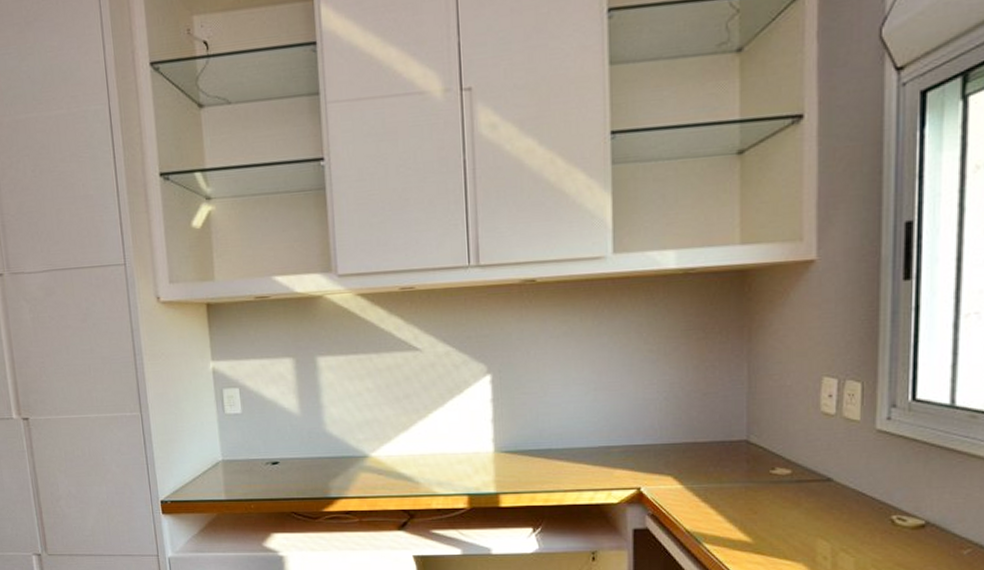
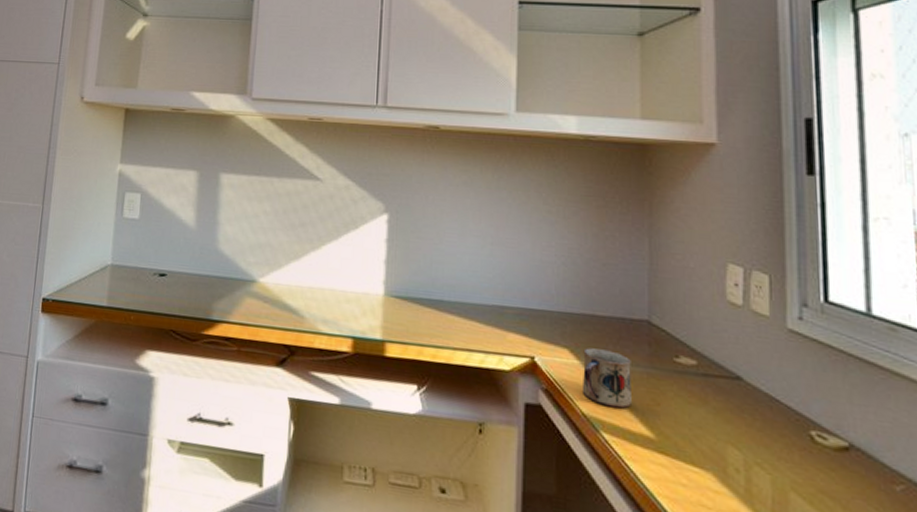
mug: none [685,472,731,521] -> present [581,348,631,409]

